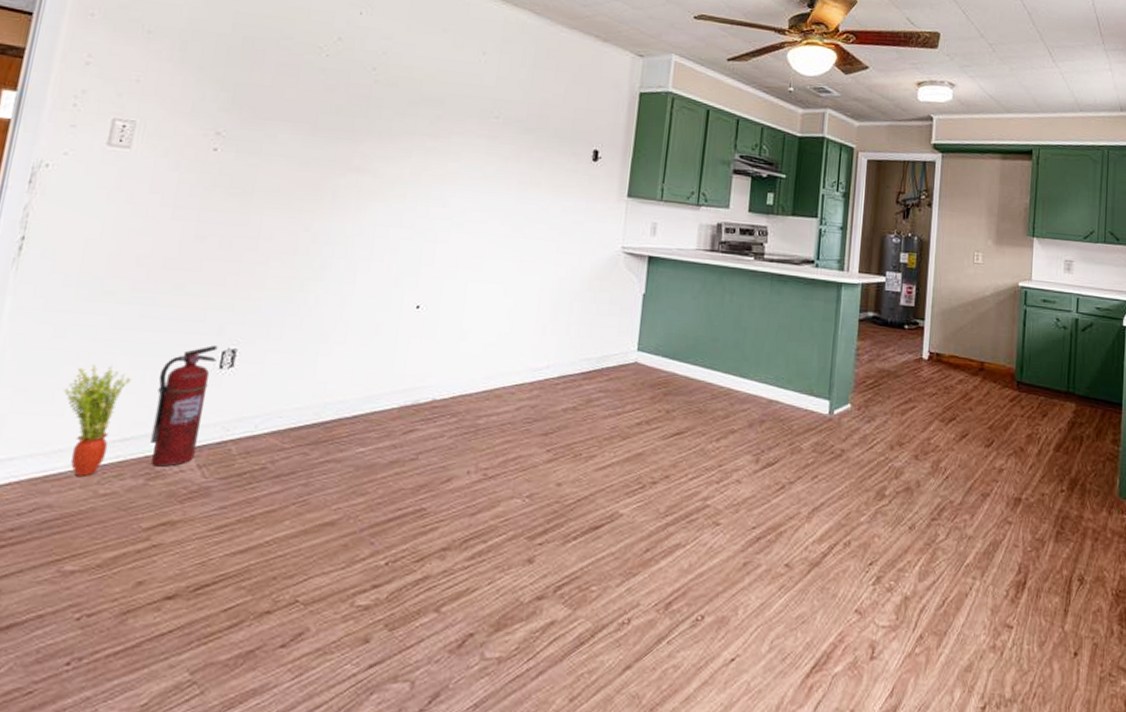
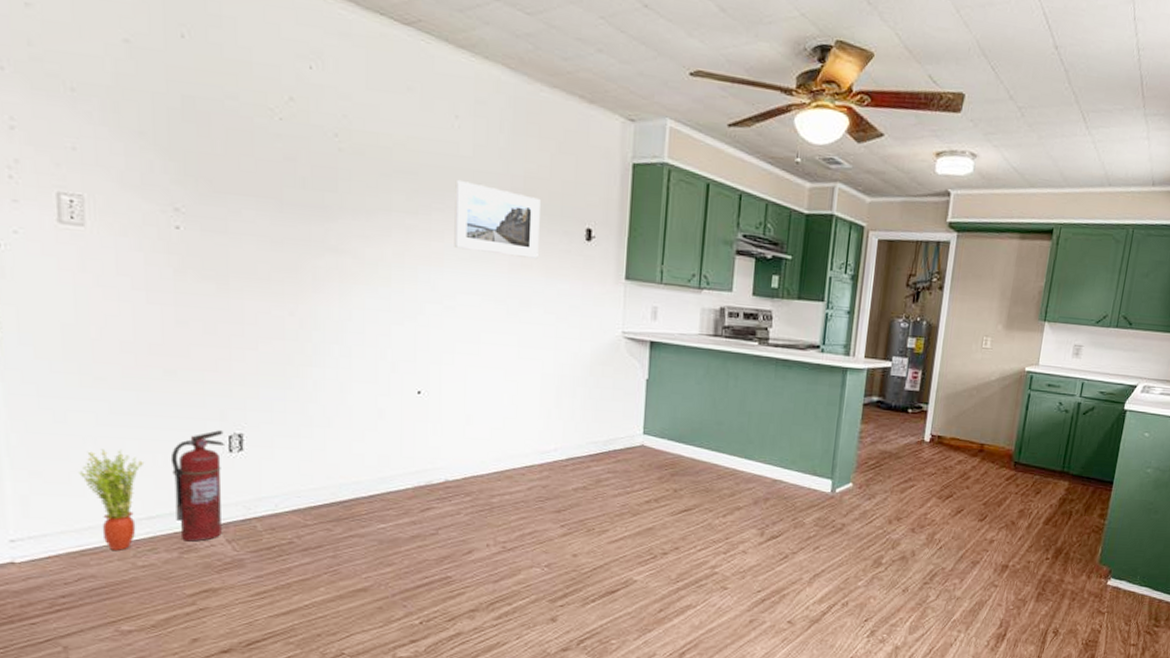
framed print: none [469,106,553,178] -> present [454,179,540,259]

